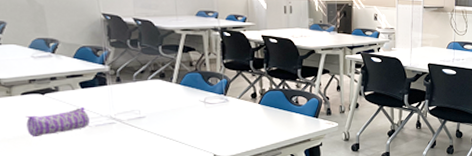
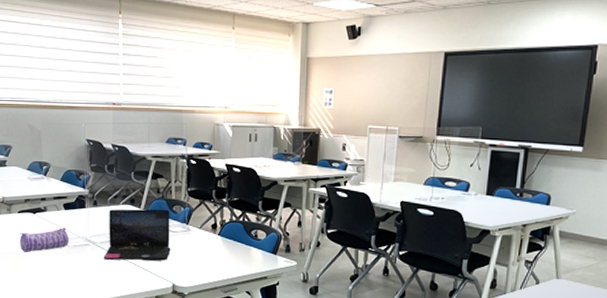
laptop: none [132,82,209,137] -> present [103,209,171,261]

